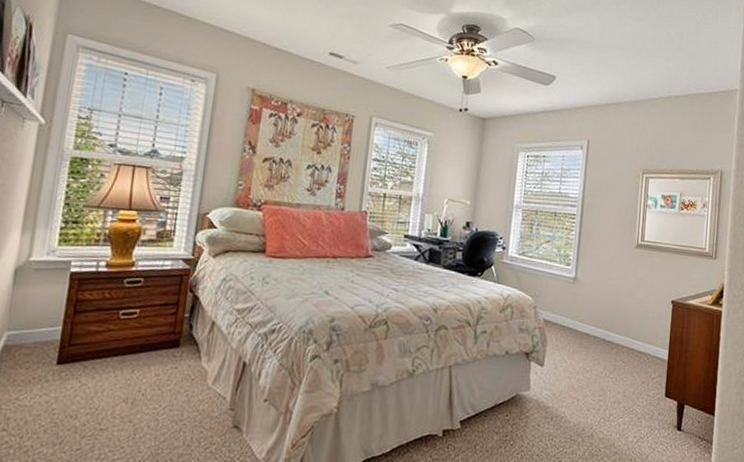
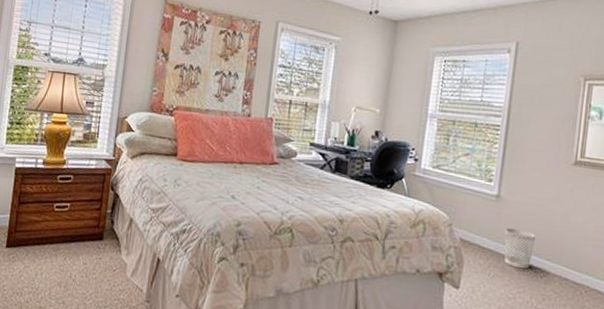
wastebasket: none [581,307,608,343] -> present [504,228,536,270]

